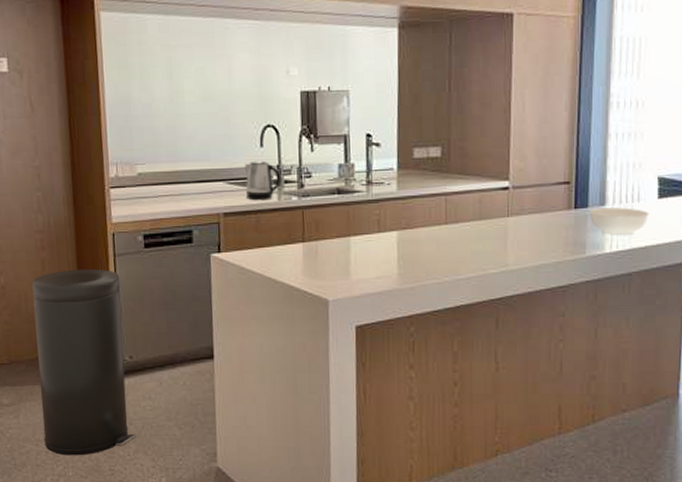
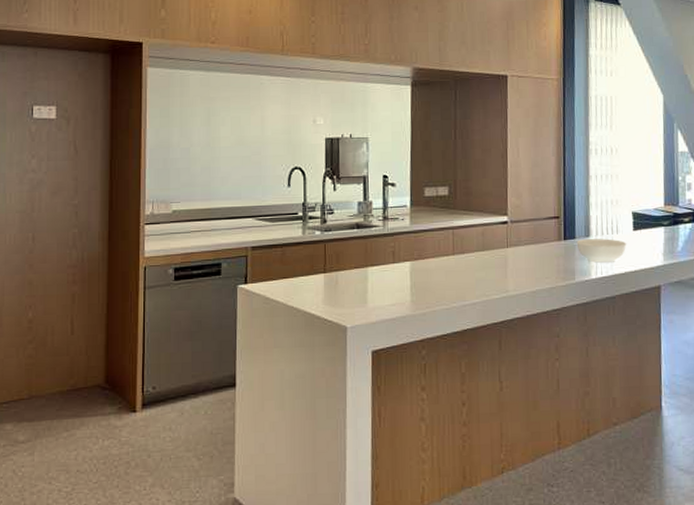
pedal bin: present [32,268,137,456] -> none [58,301,154,493]
kettle: present [245,160,282,201] -> none [272,198,306,235]

